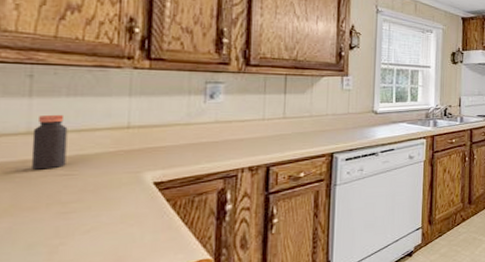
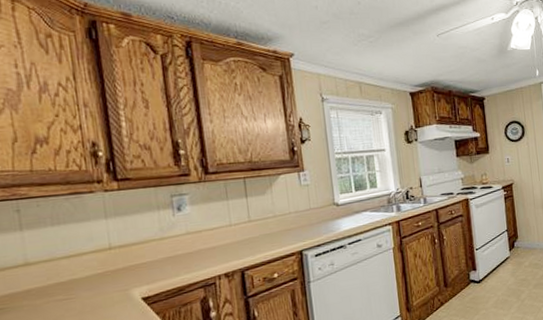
bottle: present [30,114,68,170] -> none [29,243,63,298]

